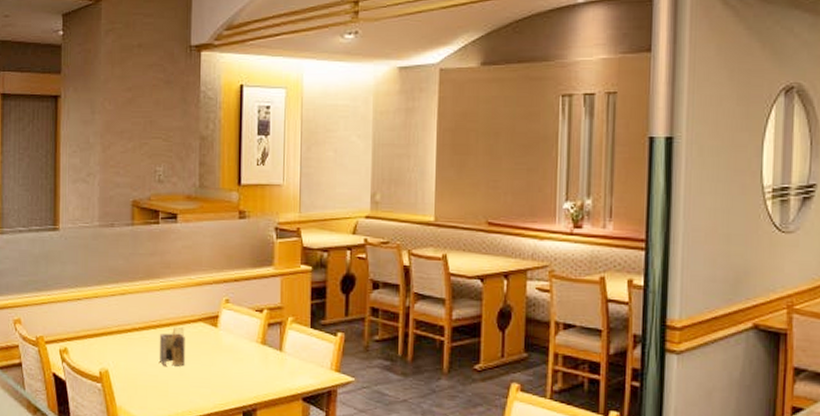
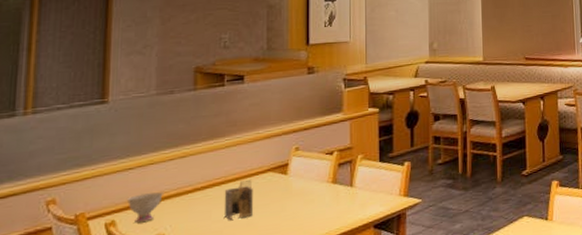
teacup: none [76,326,107,355] -> present [126,192,165,223]

